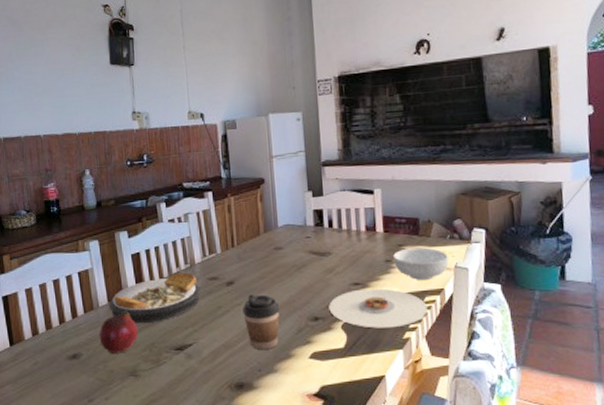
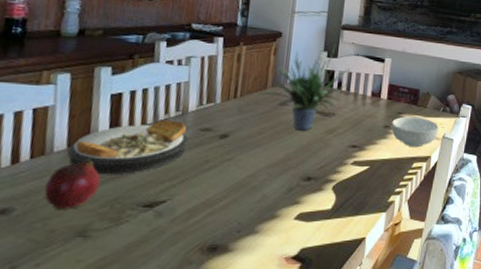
coffee cup: present [243,294,280,350] -> none [232,150,274,209]
potted plant: none [252,183,341,272] -> present [258,45,352,131]
plate: present [329,288,428,328] -> none [323,151,414,191]

